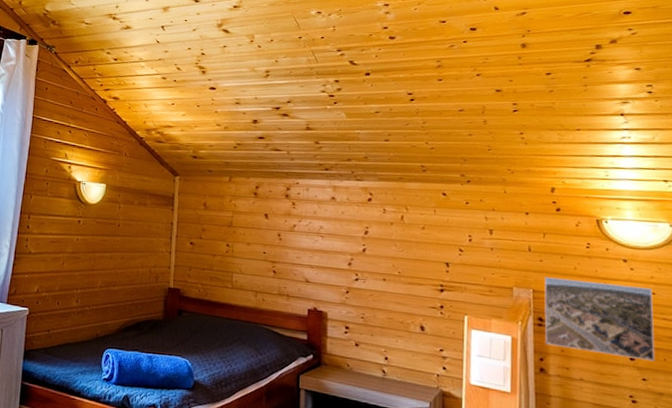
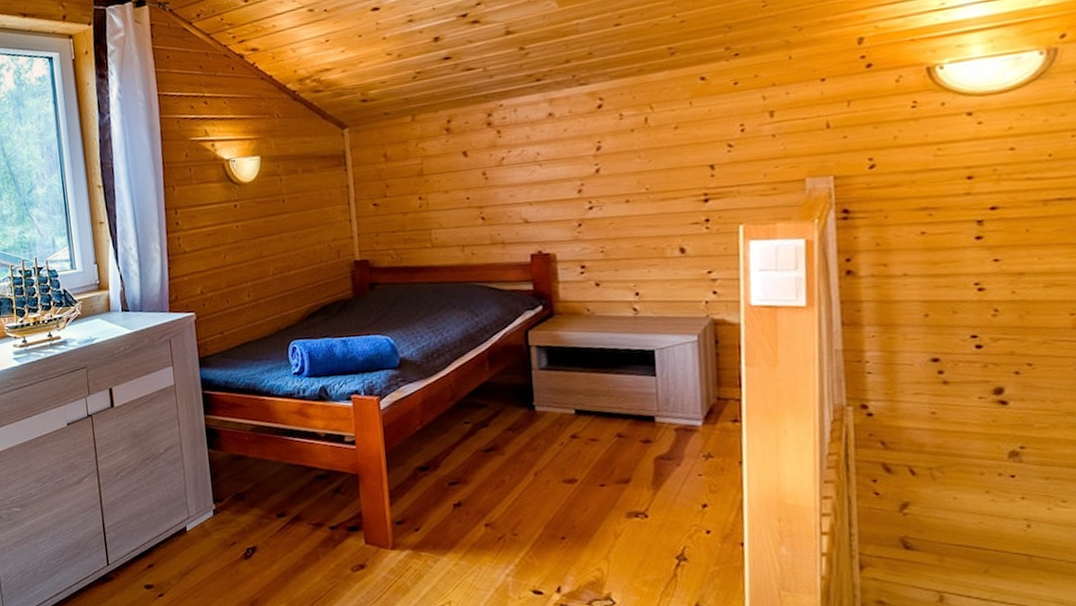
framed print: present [544,277,656,362] -> none [849,142,1014,241]

